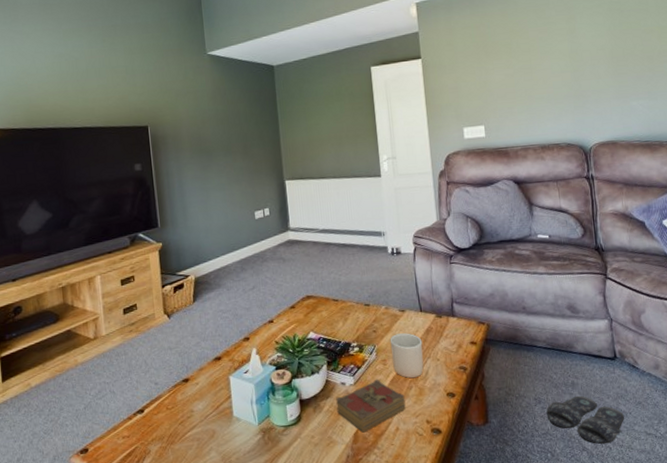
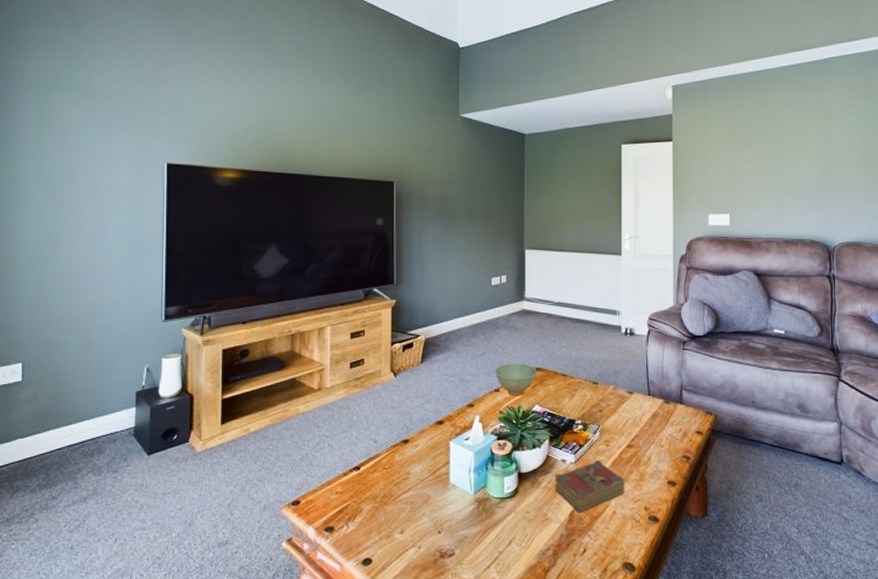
bowl: none [267,292,309,325] -> present [495,363,537,395]
mug: present [389,333,424,379] -> none [615,416,648,463]
slippers: present [546,396,624,444] -> none [767,498,846,549]

